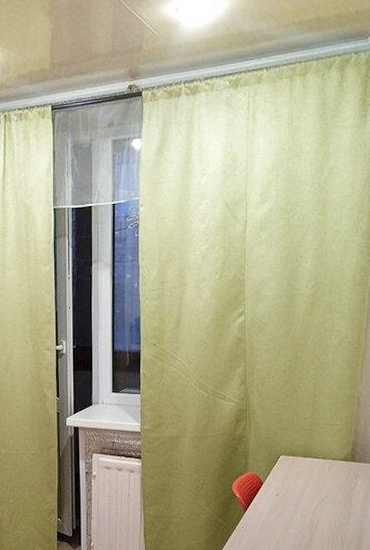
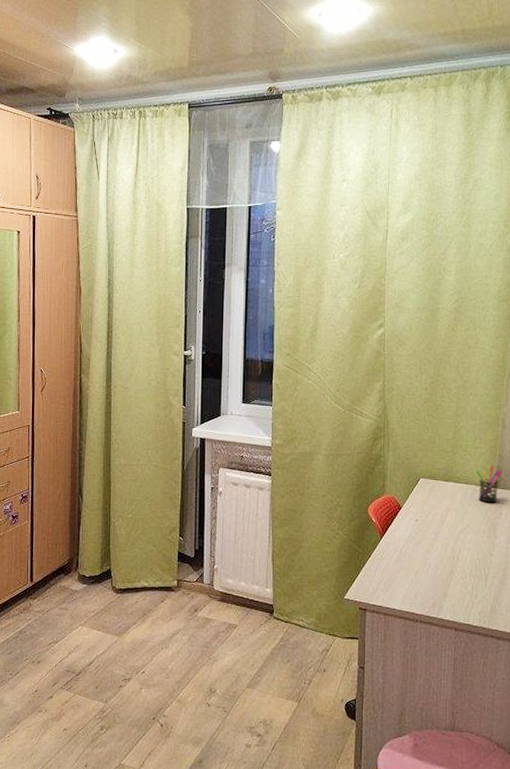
pen holder: none [333,441,357,476] -> present [476,465,502,503]

